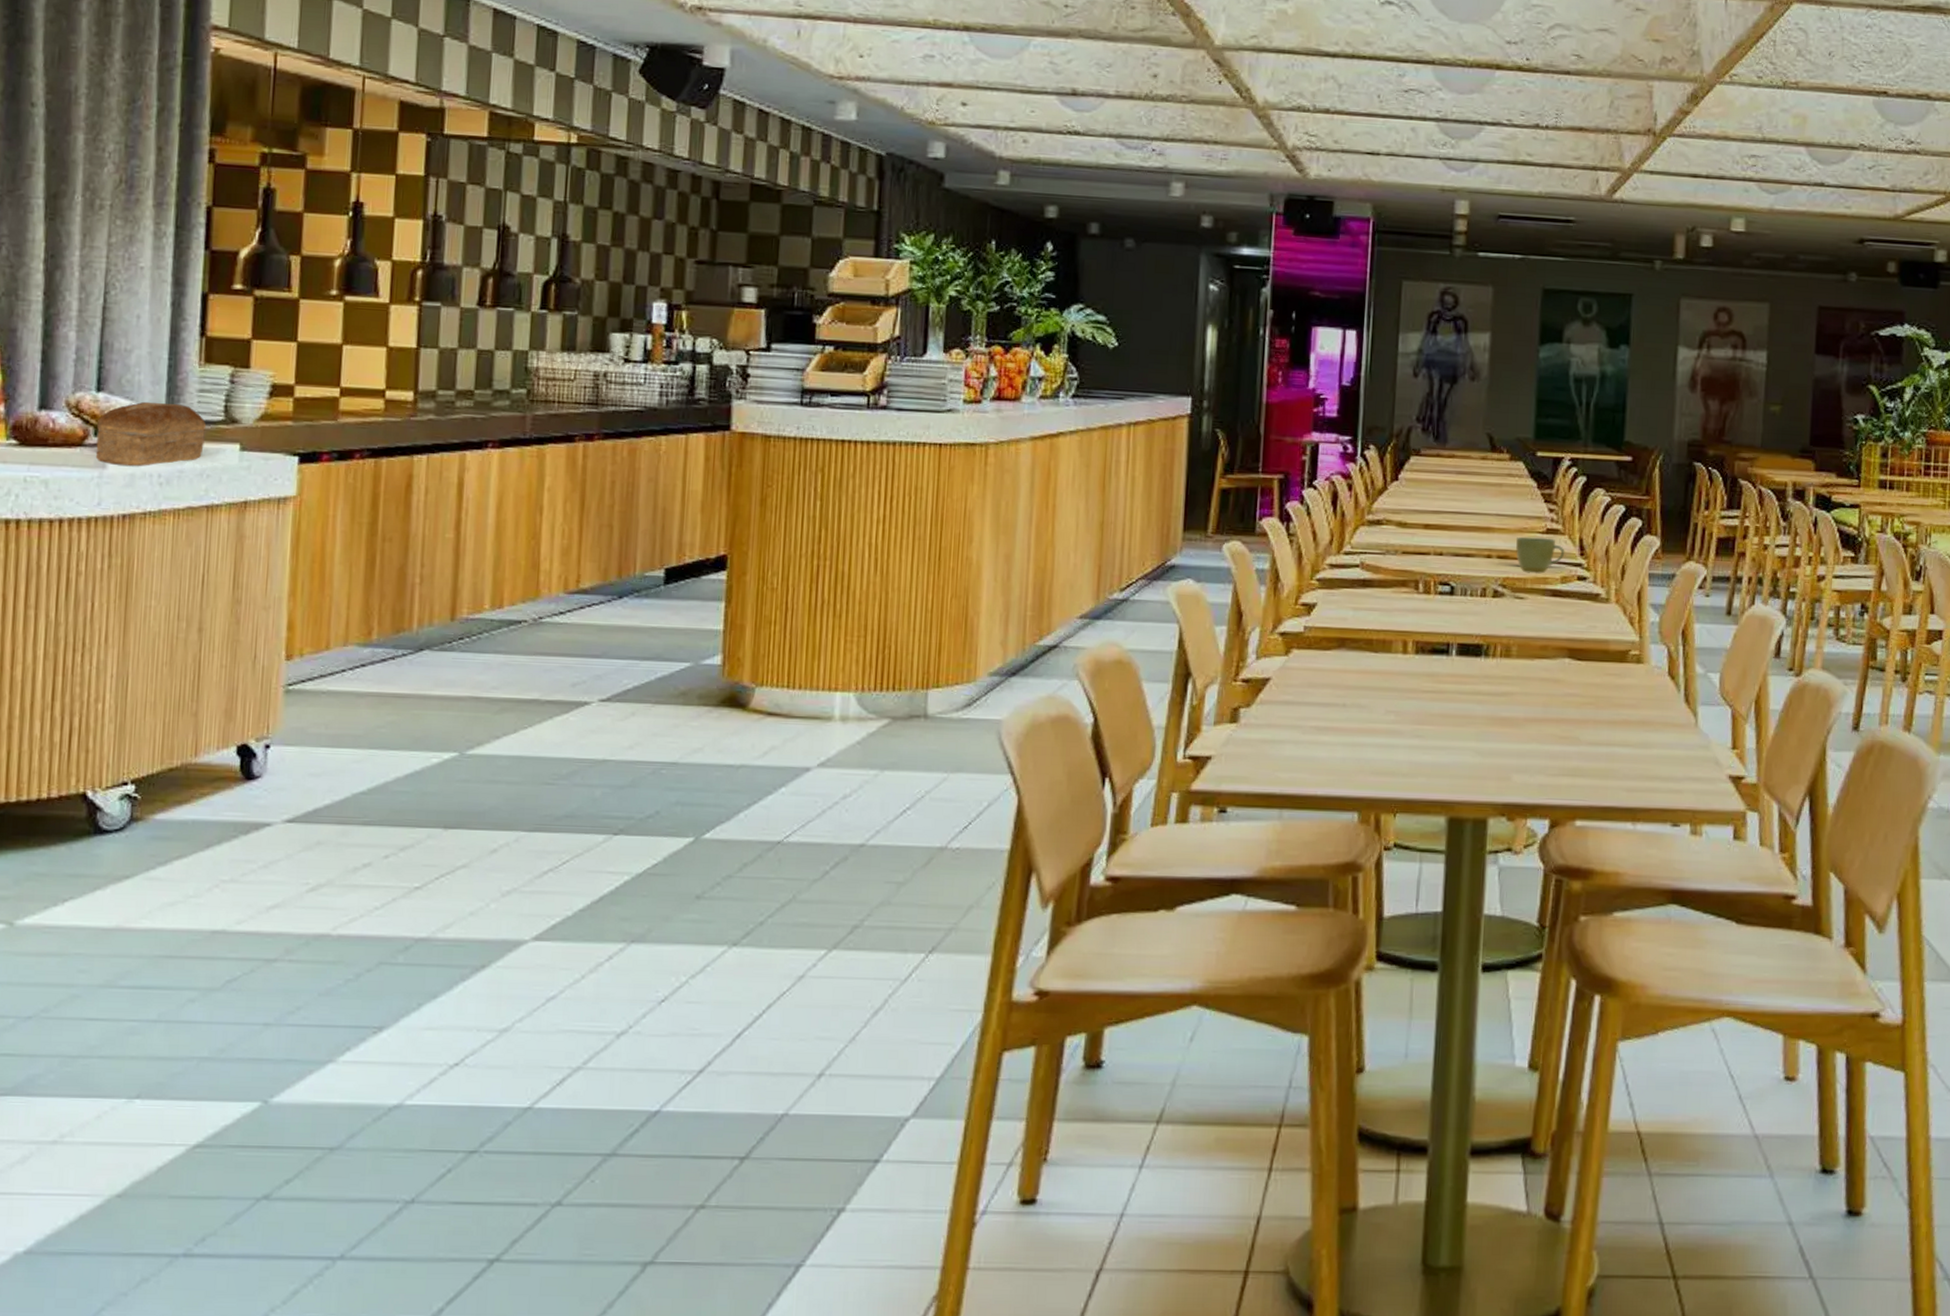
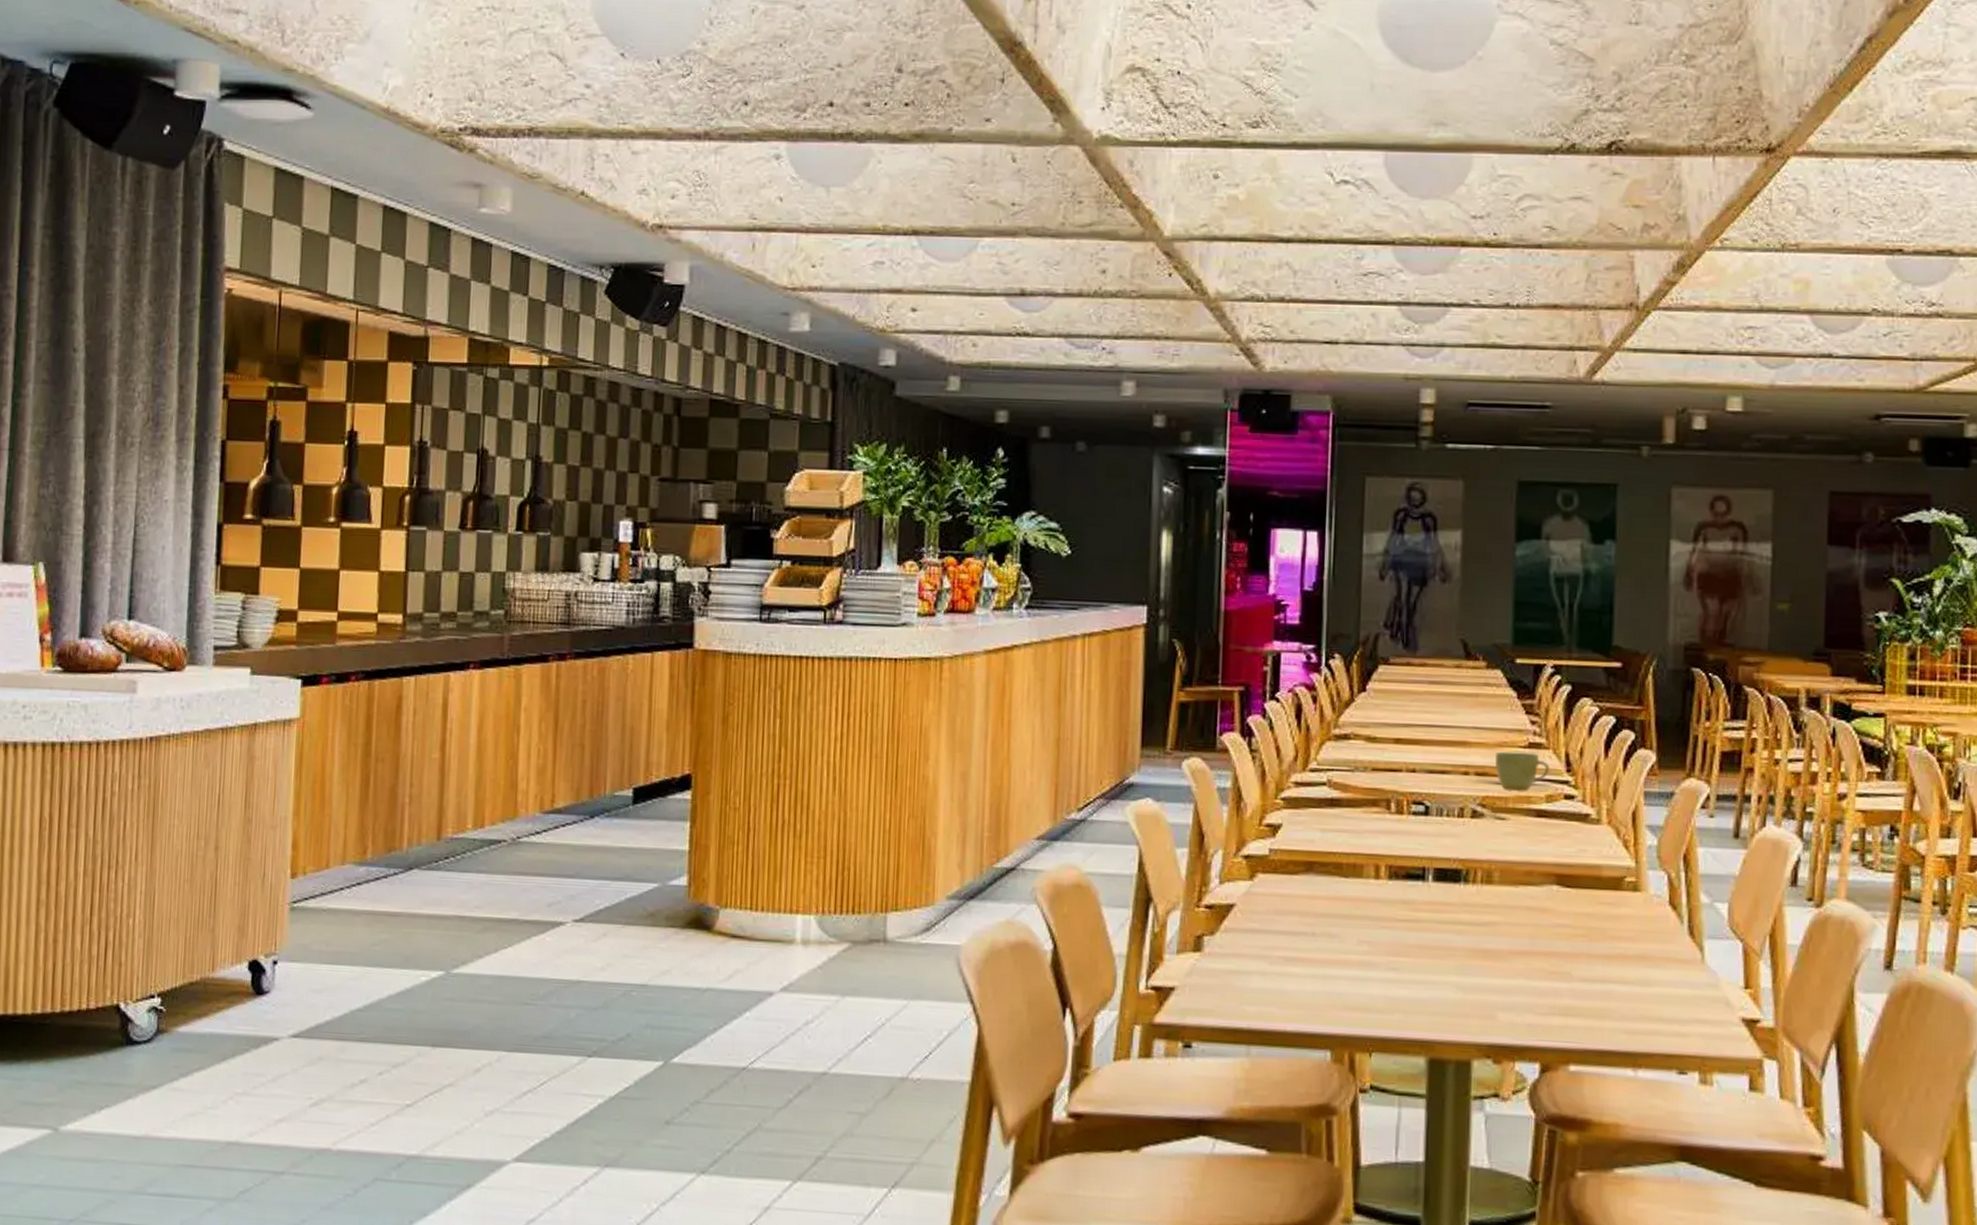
bread: present [95,401,207,467] -> none [127,628,222,692]

